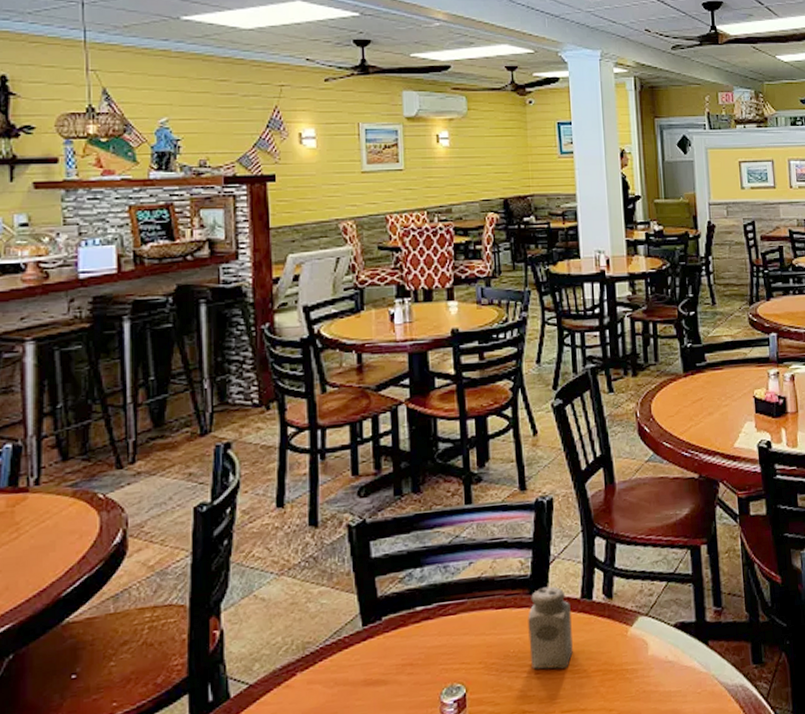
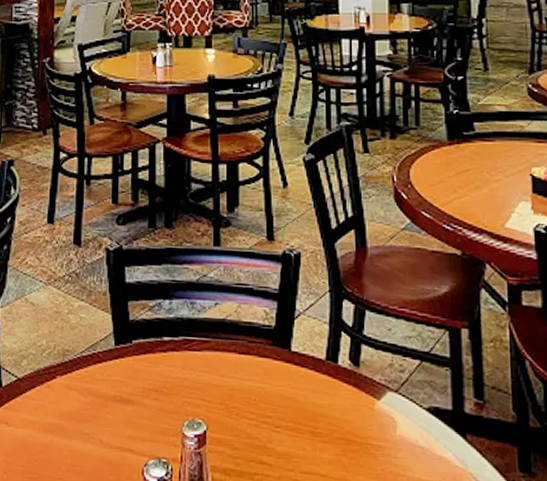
salt shaker: present [528,586,573,669] -> none [270,341,315,428]

